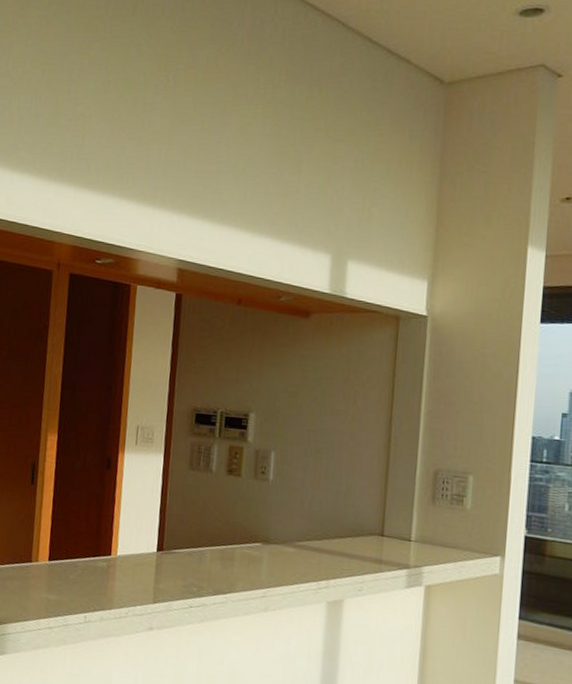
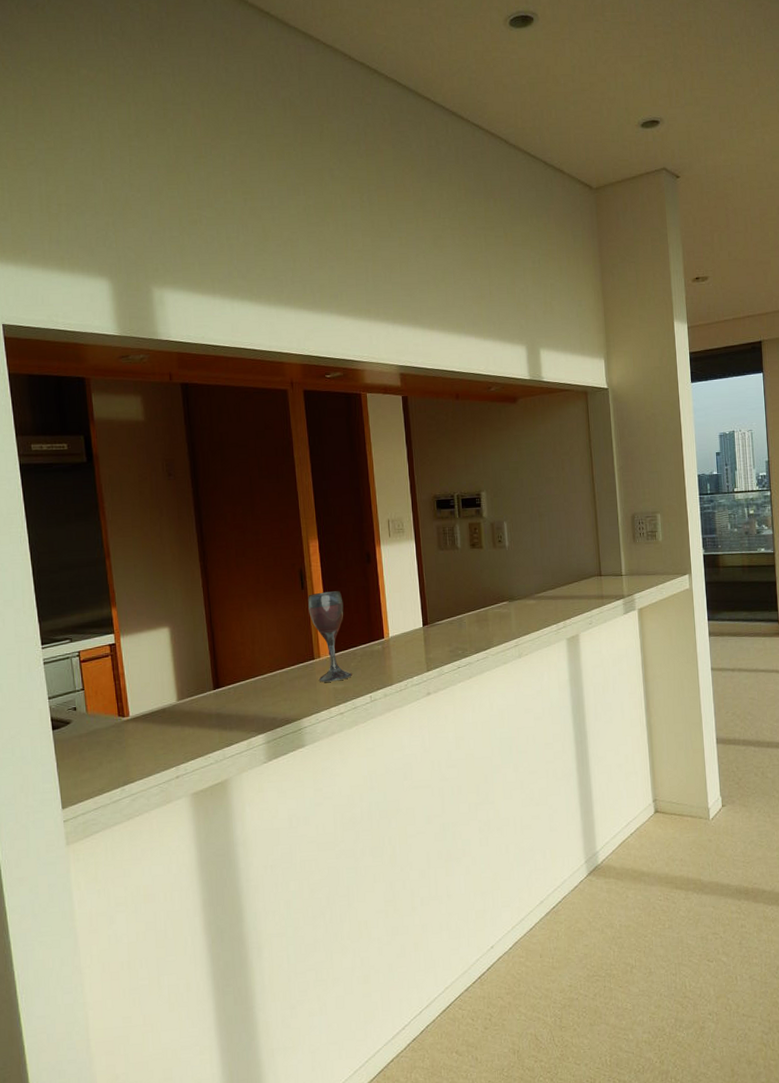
cup: none [32,491,73,592] -> present [308,591,352,682]

